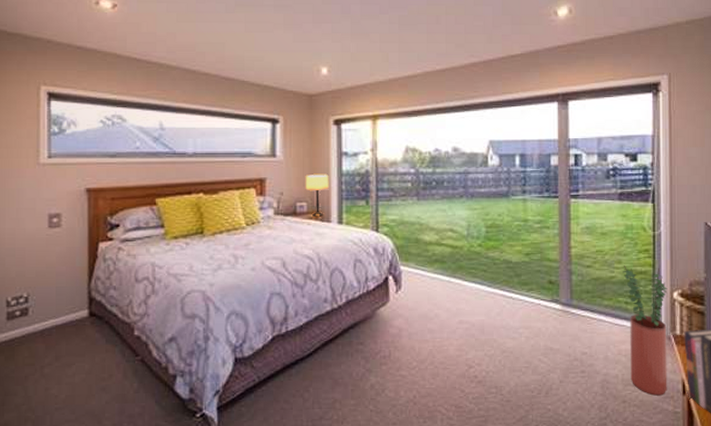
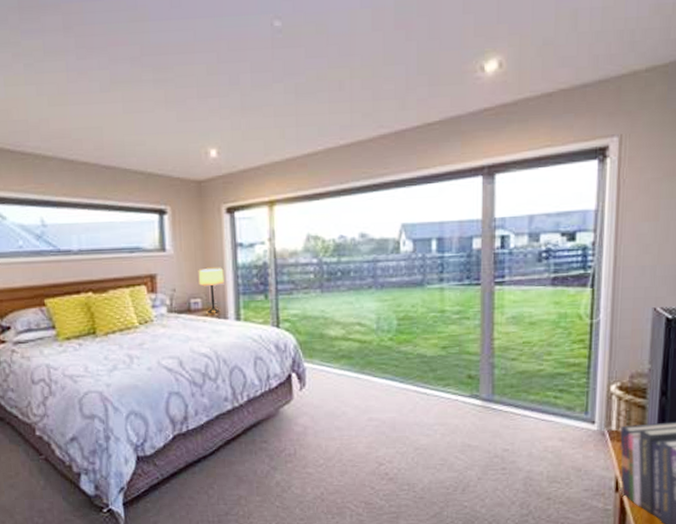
vase: present [623,265,668,396] -> none [553,357,604,493]

